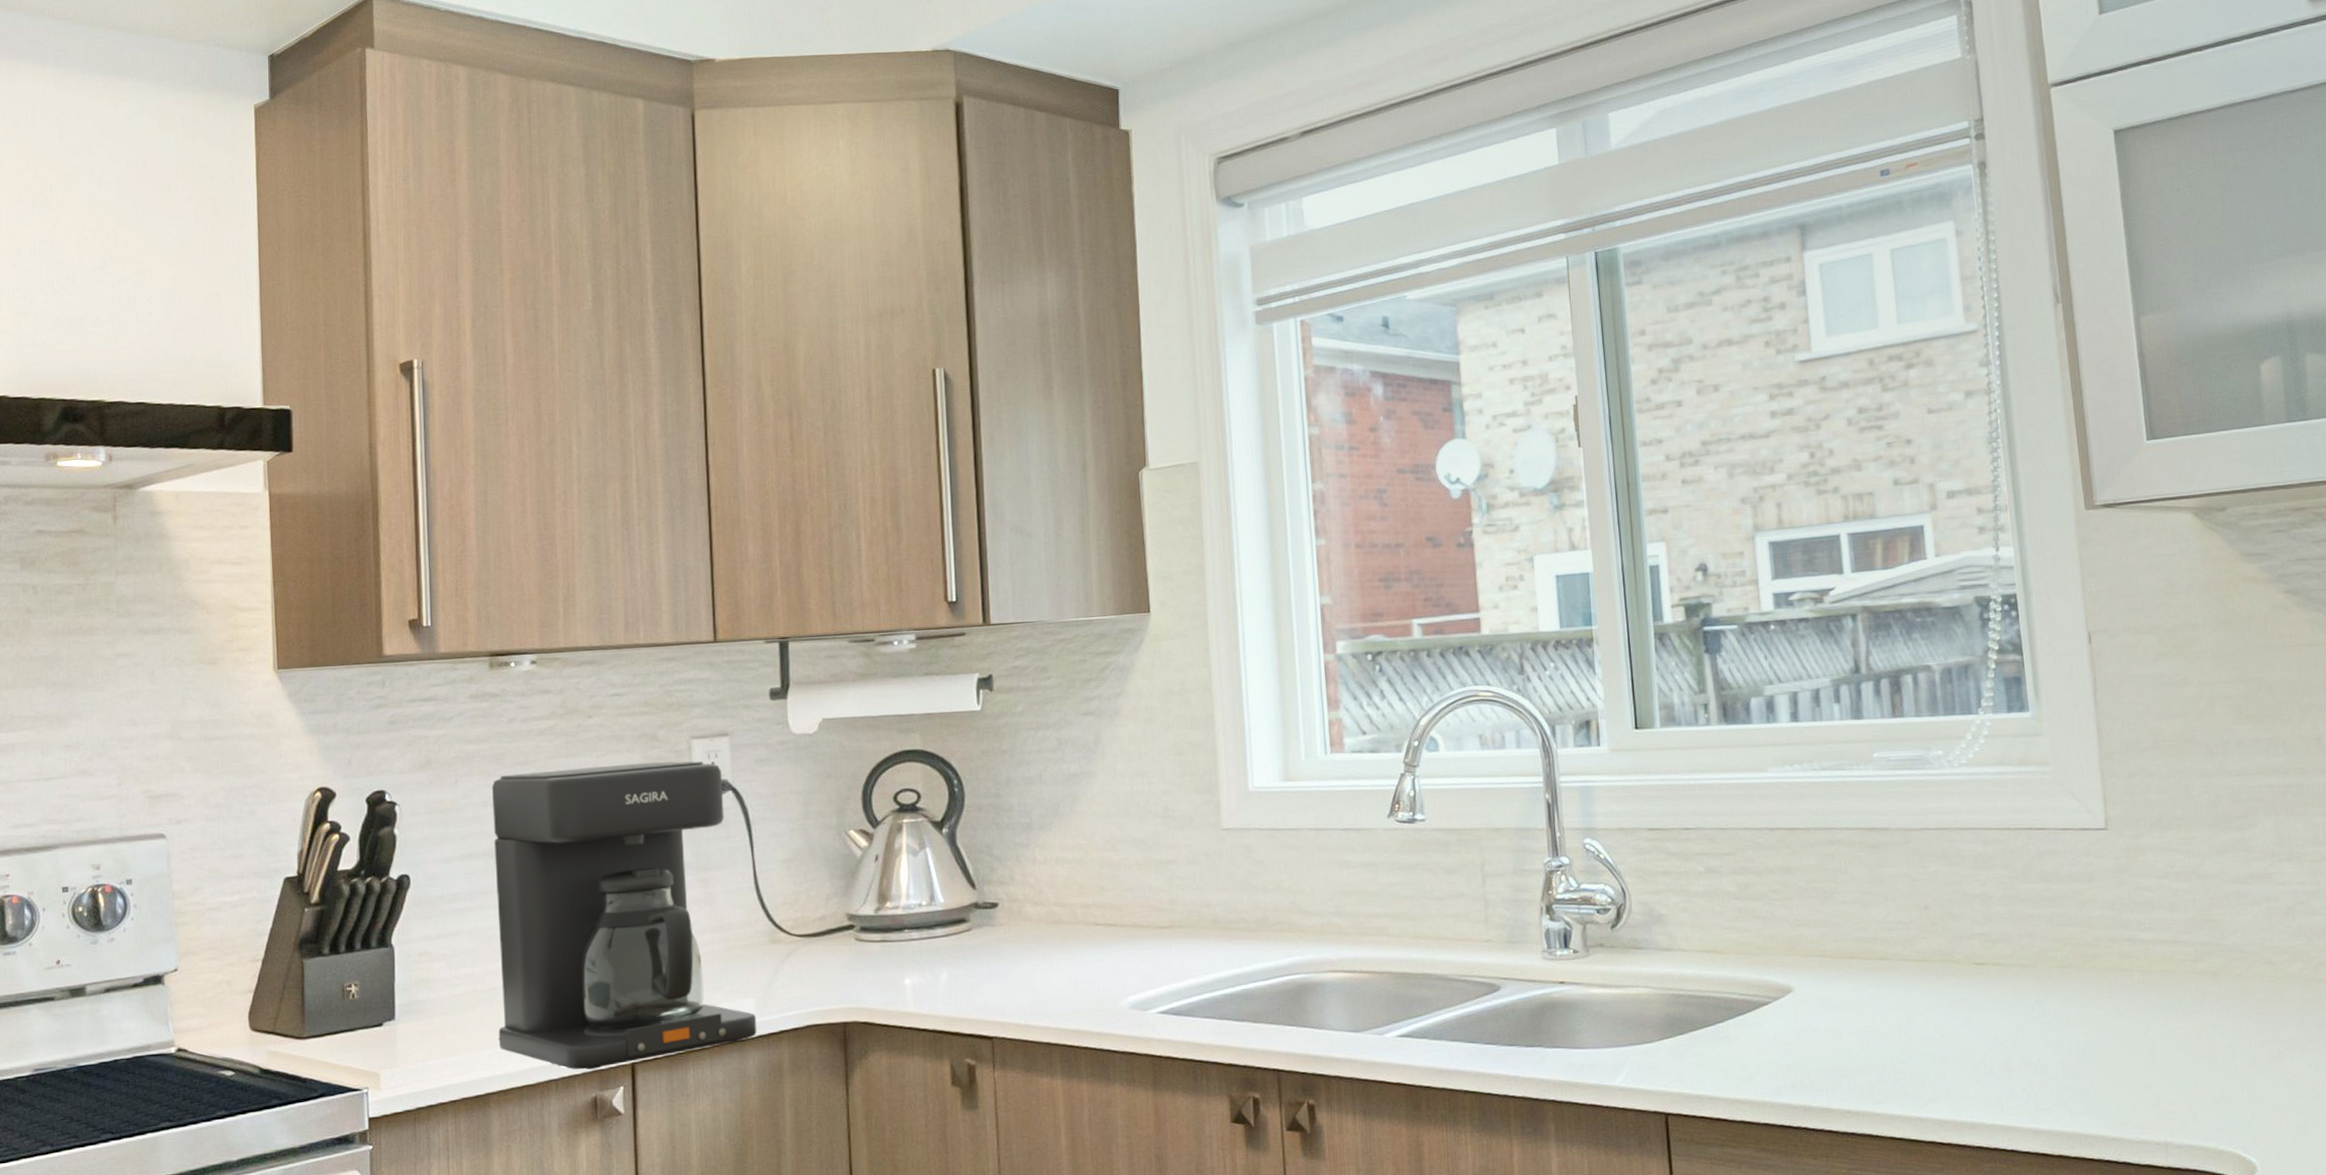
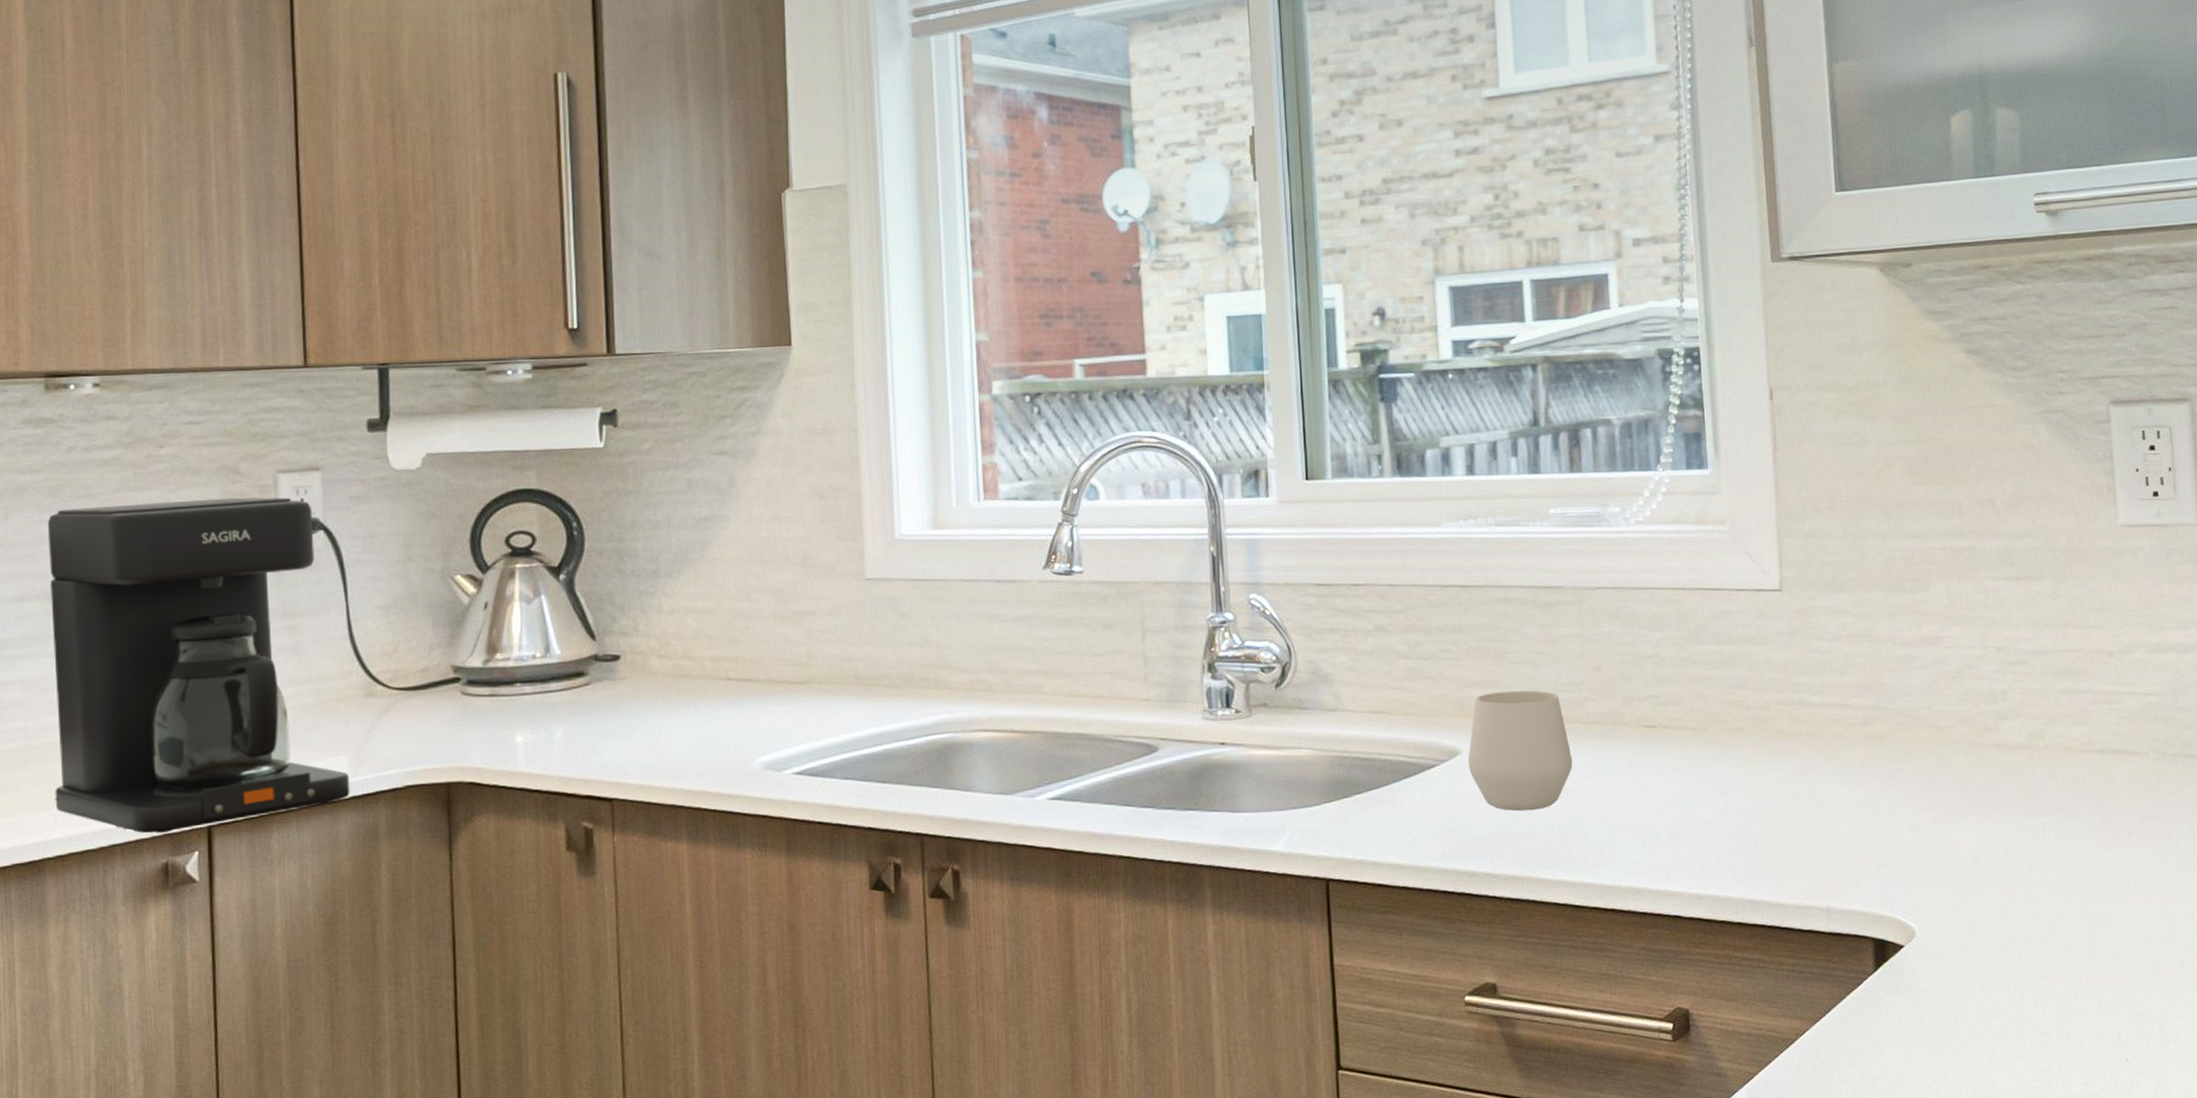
cup: none [1800,929,1904,1047] -> present [1468,690,1573,811]

